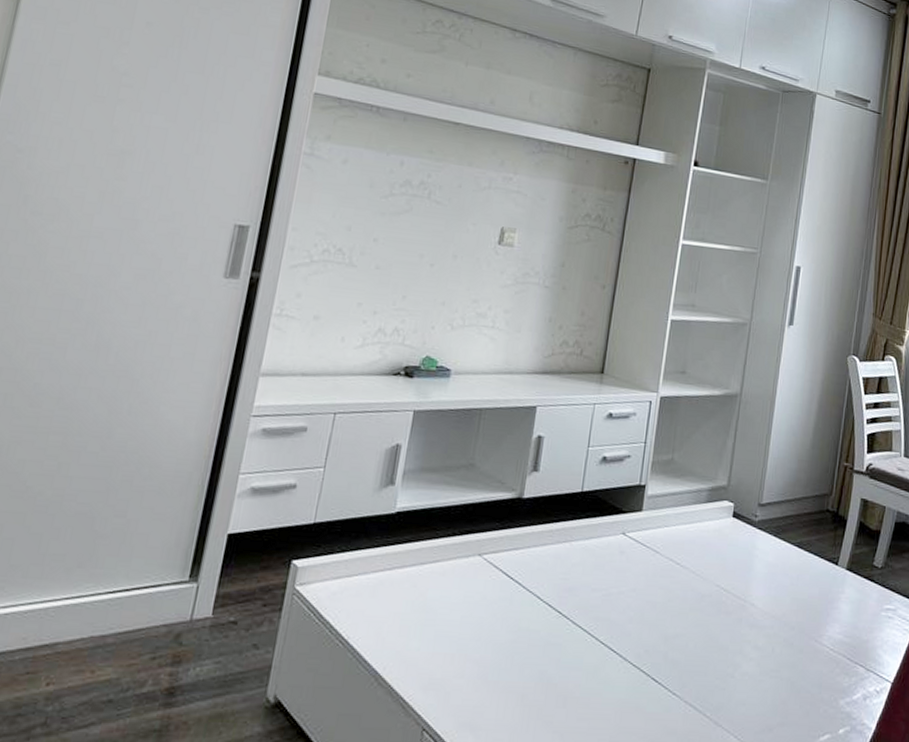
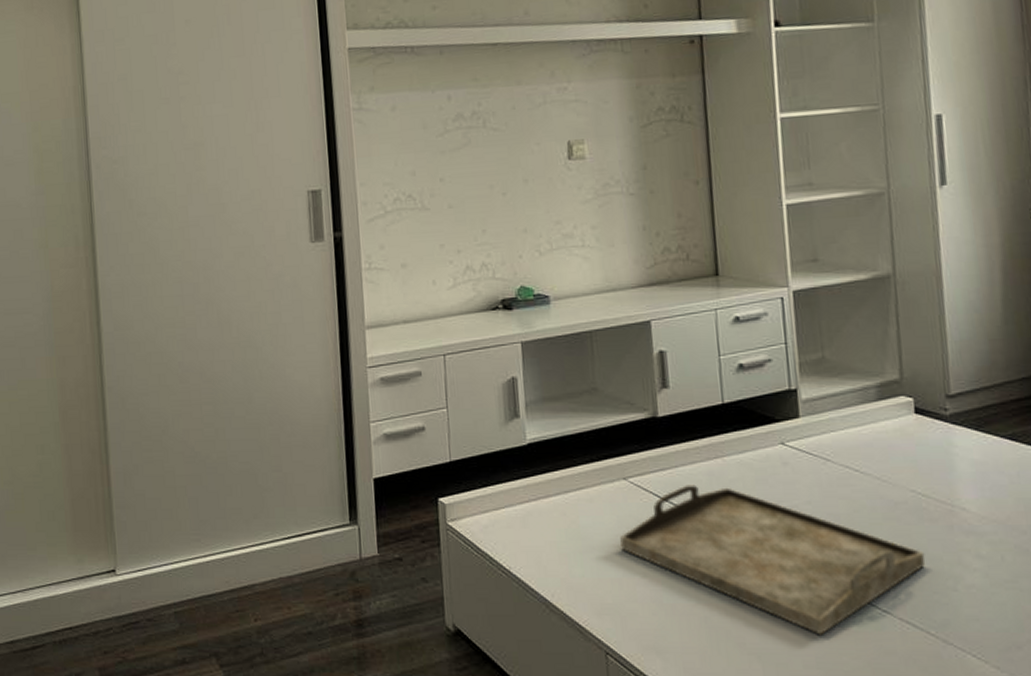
serving tray: none [461,565,716,715] -> present [620,484,926,635]

